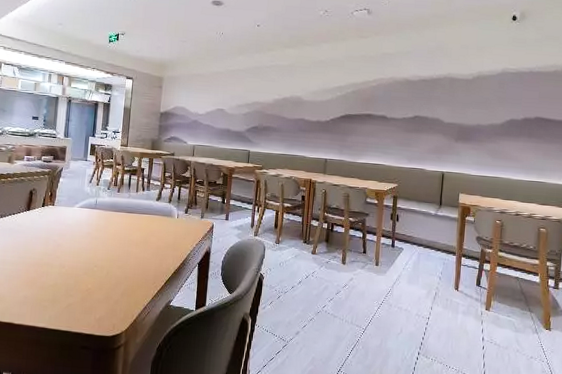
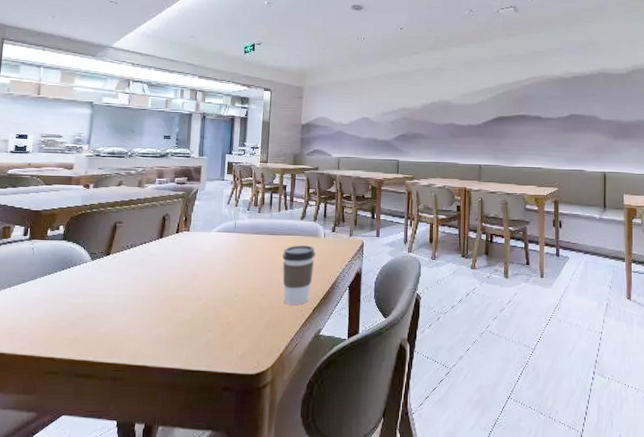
coffee cup: none [138,223,169,277] -> present [282,245,315,305]

